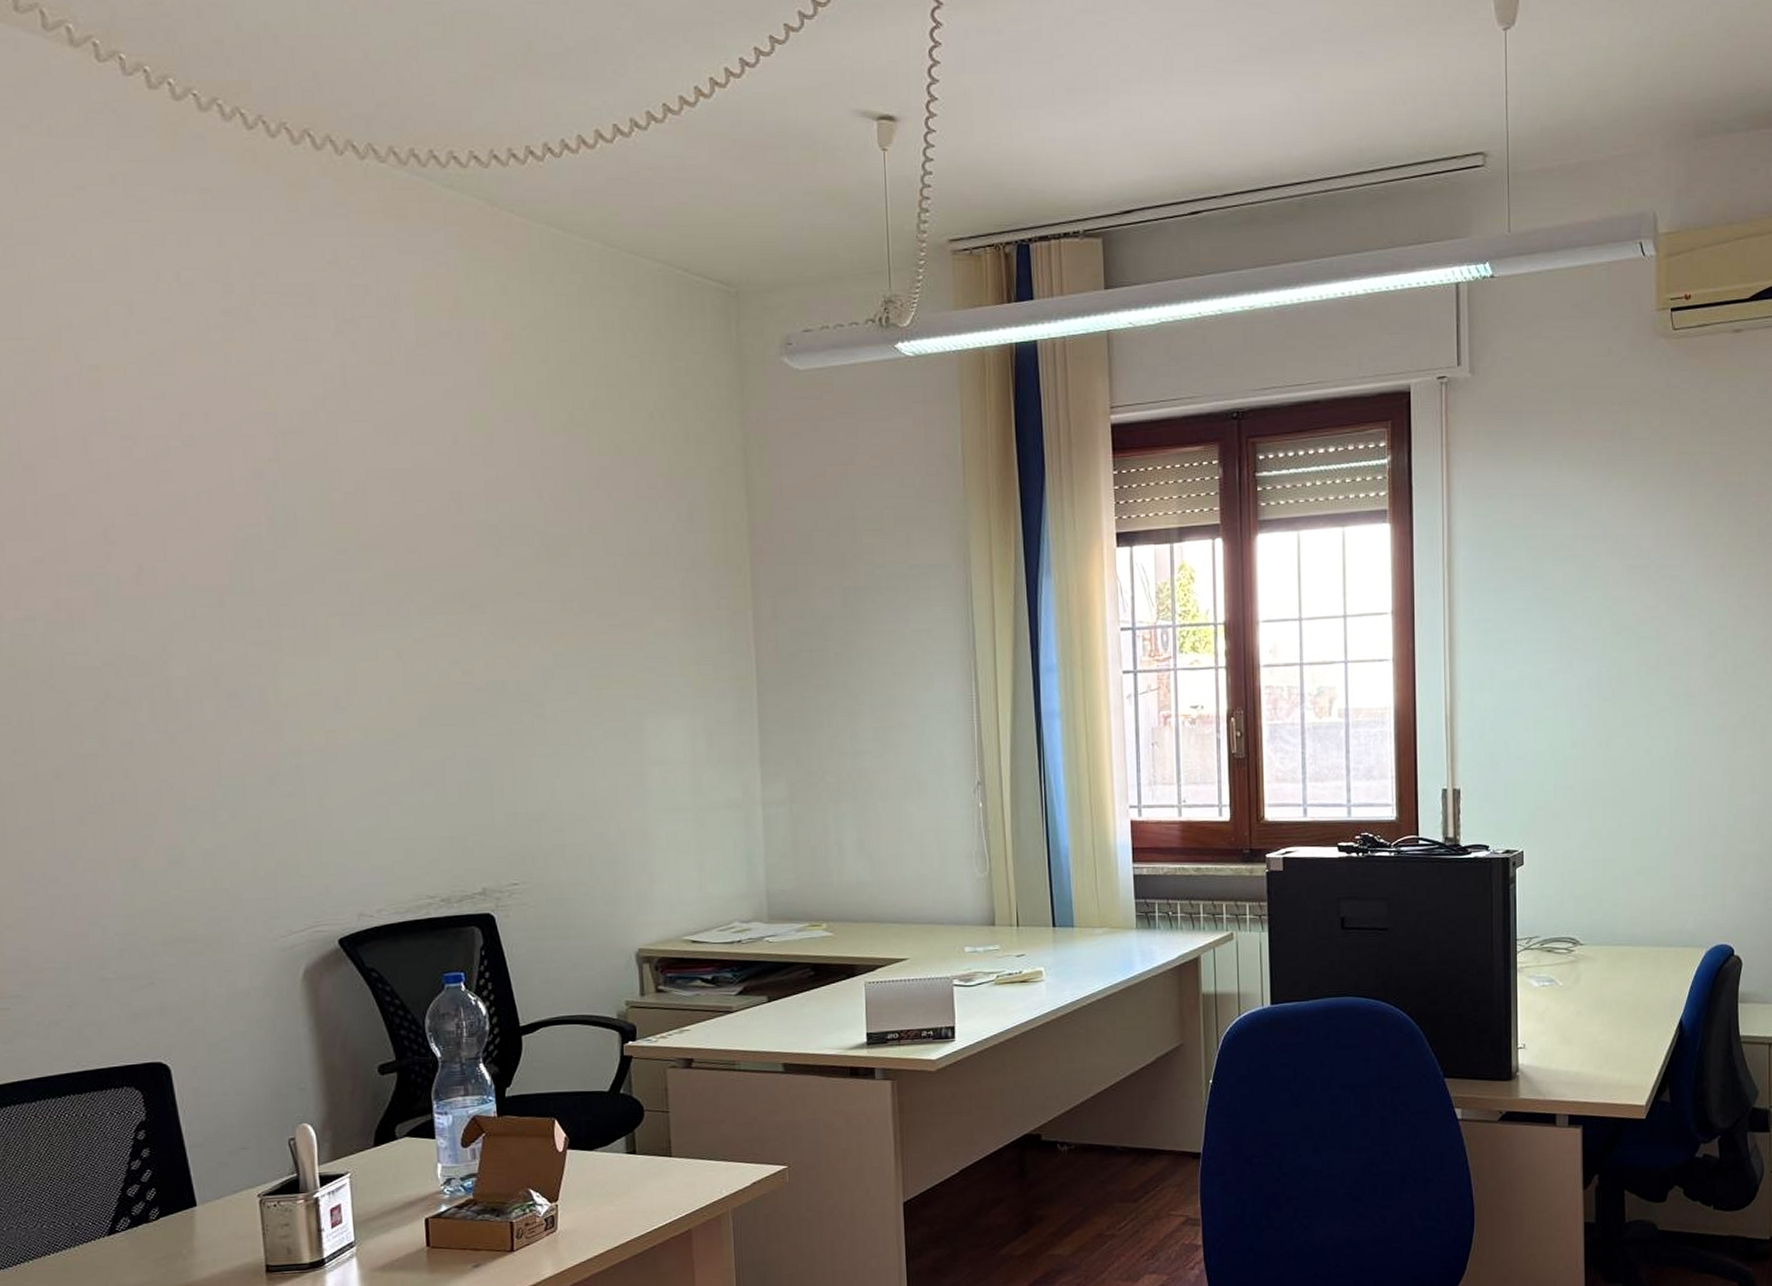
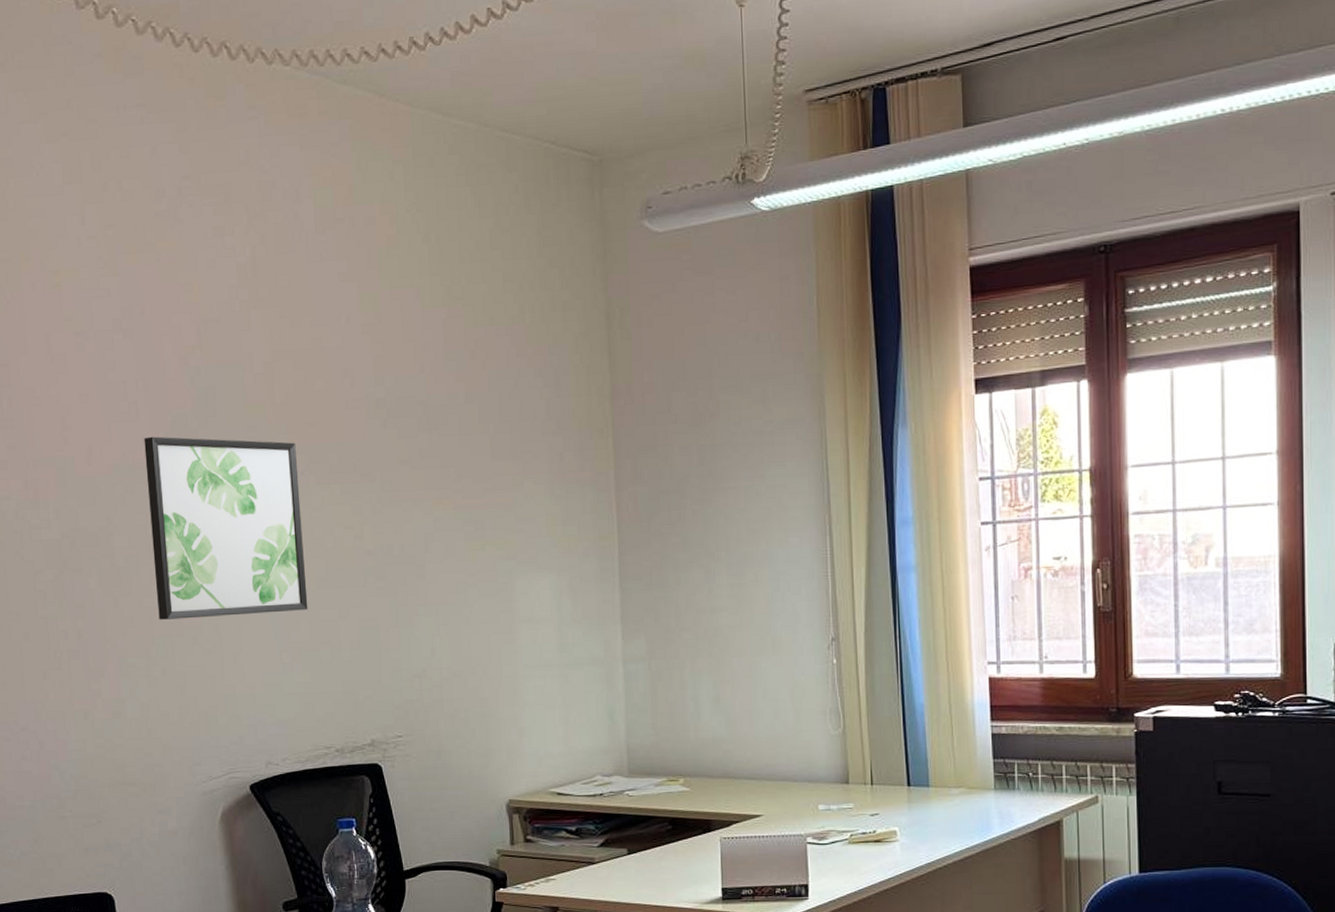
wall art: none [208,556,408,759] -> present [144,436,308,620]

